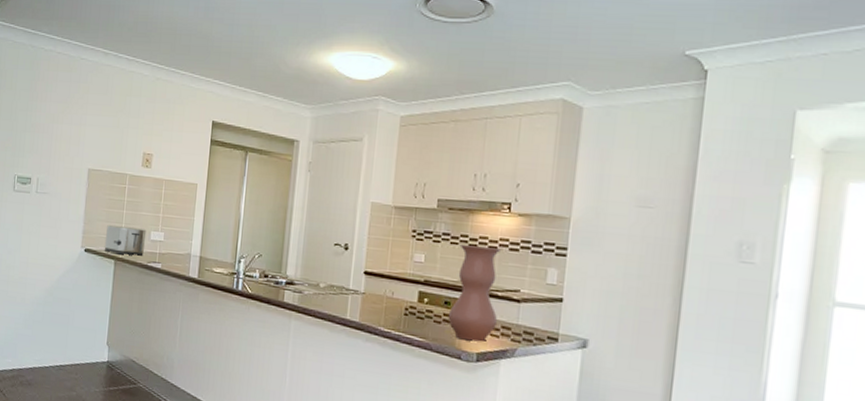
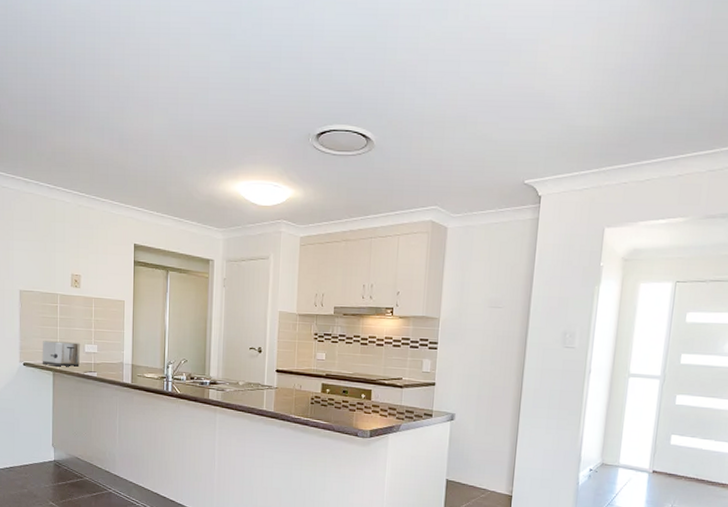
vase: present [448,245,502,343] -> none [346,344,387,422]

